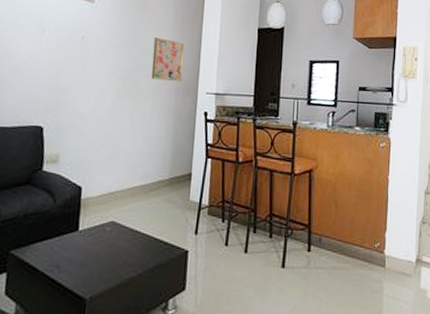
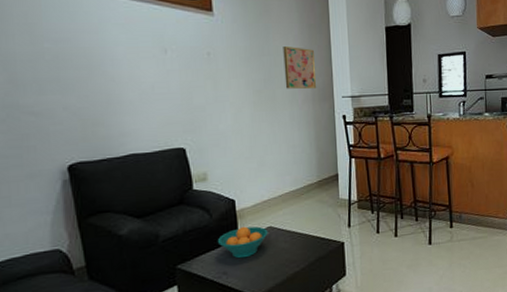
fruit bowl: none [56,217,110,253] -> present [217,226,268,259]

